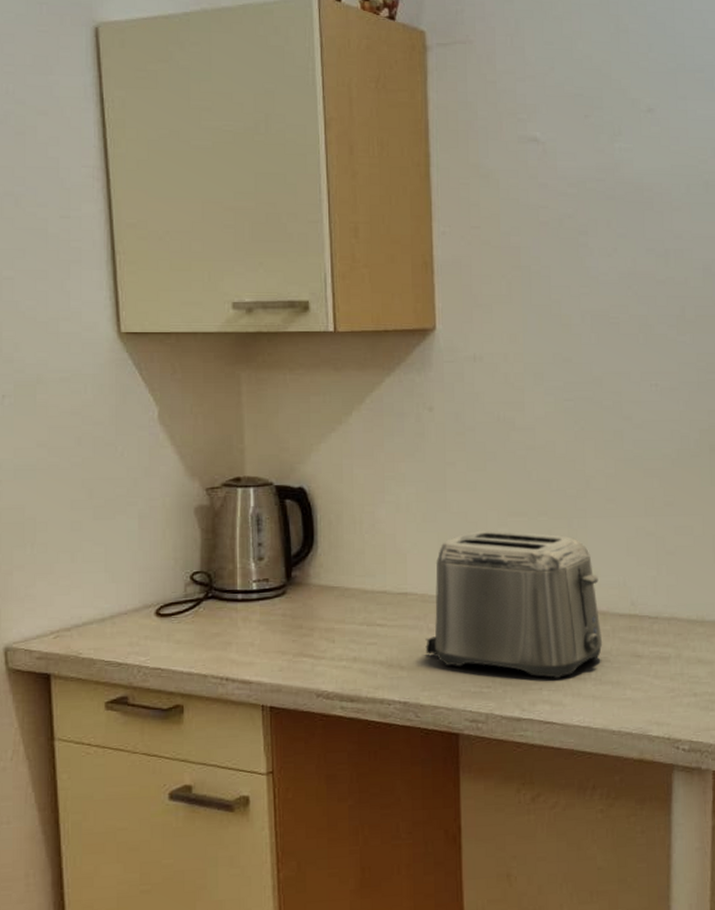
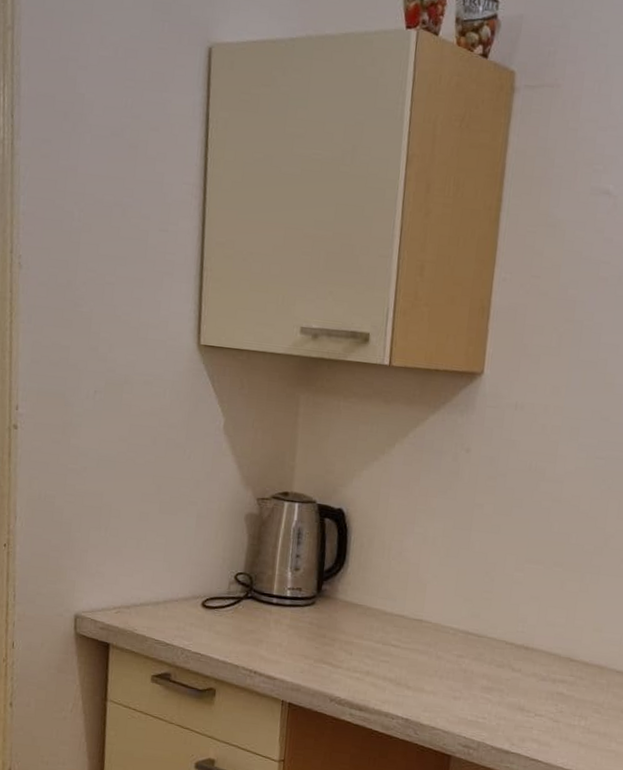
toaster: present [425,530,603,679] -> none [431,571,602,722]

